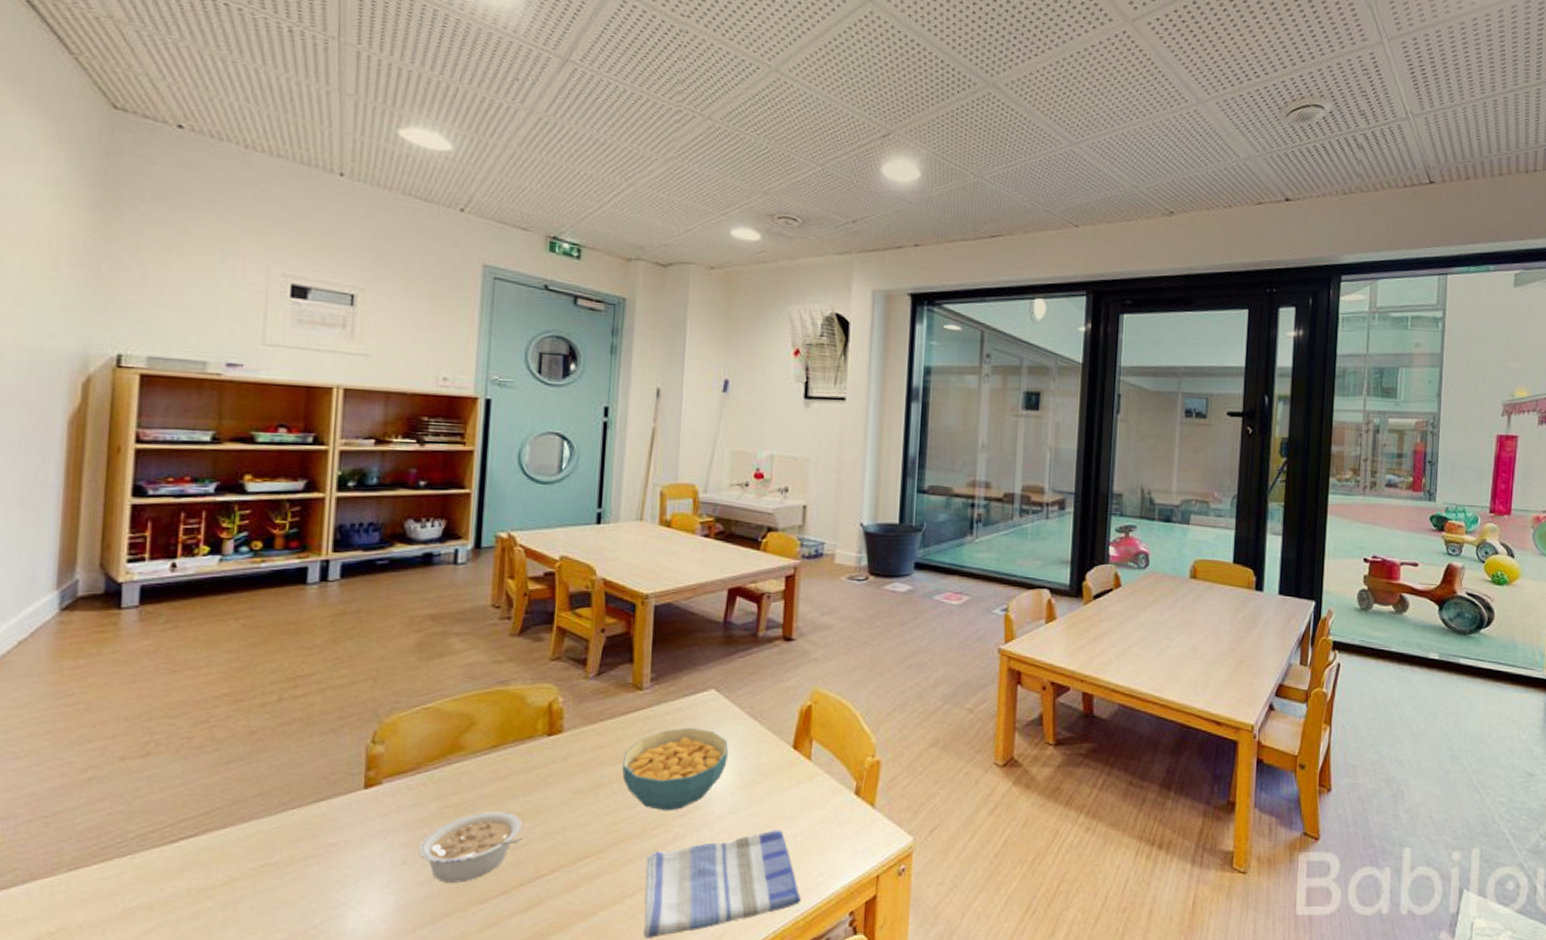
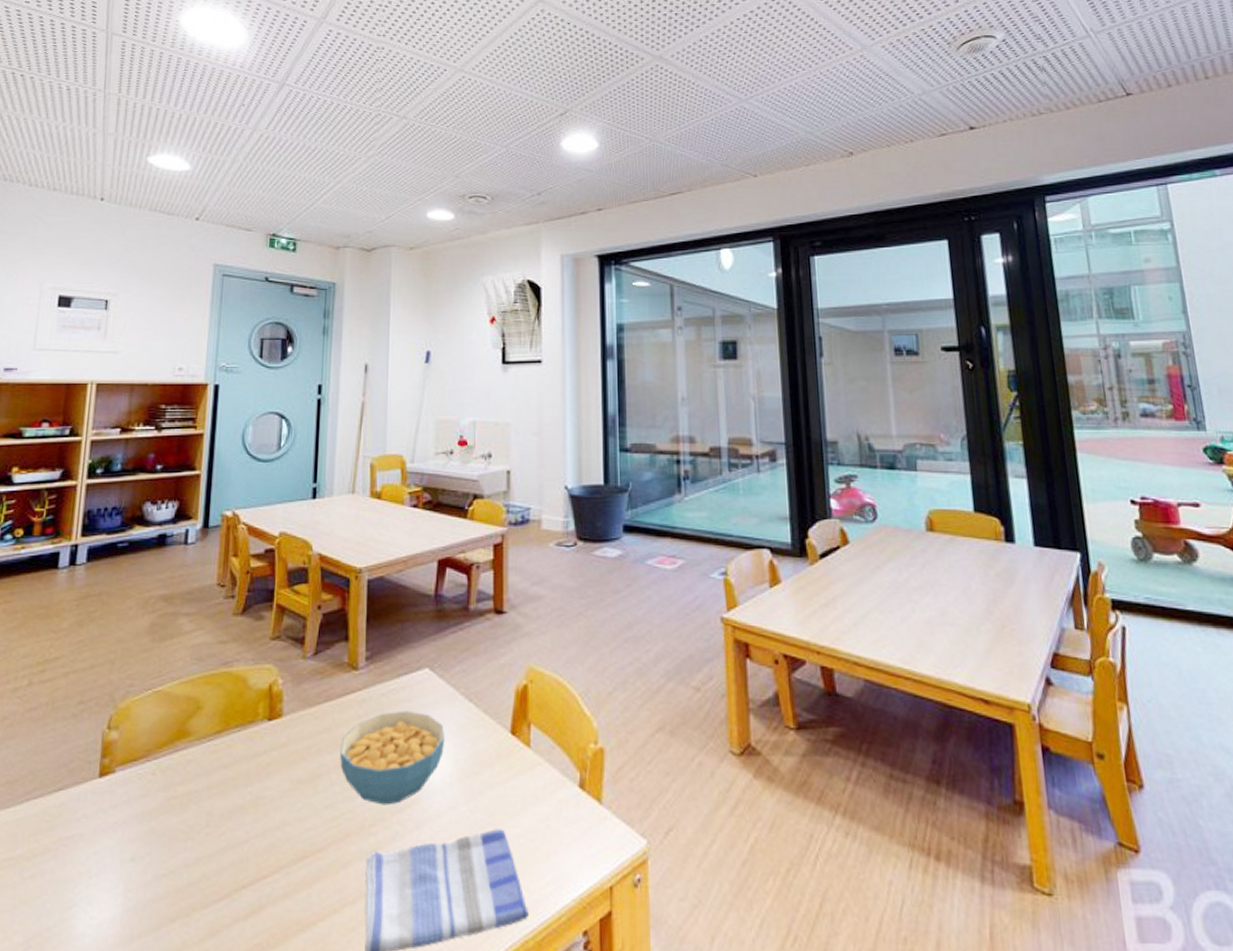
legume: present [419,812,522,883] -> none [146,804,243,883]

